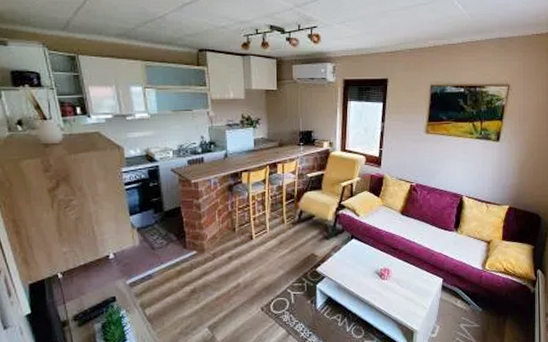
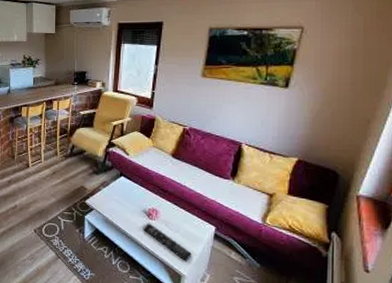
remote control: none [375,283,423,318] -> present [143,223,192,262]

